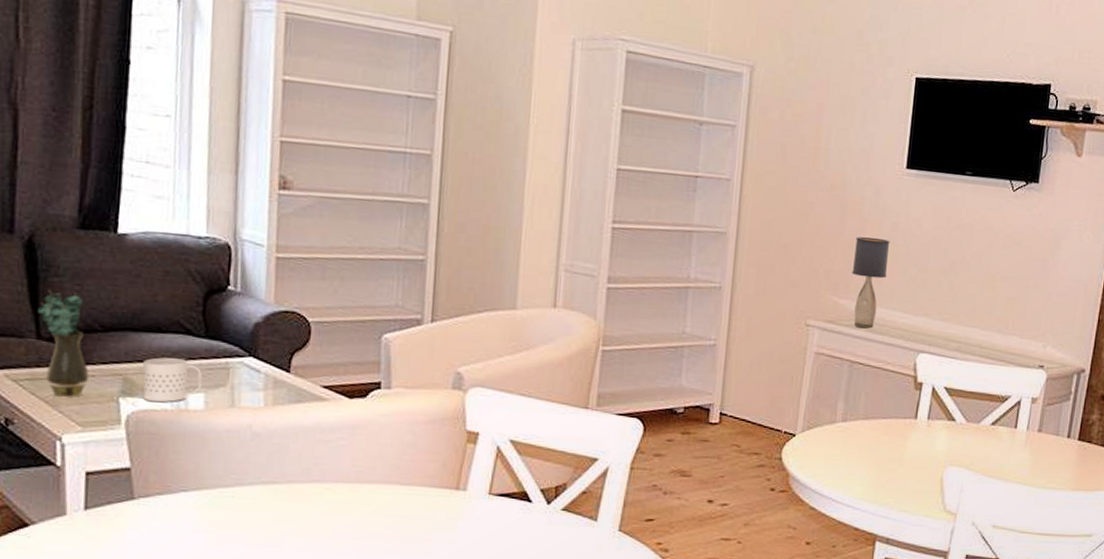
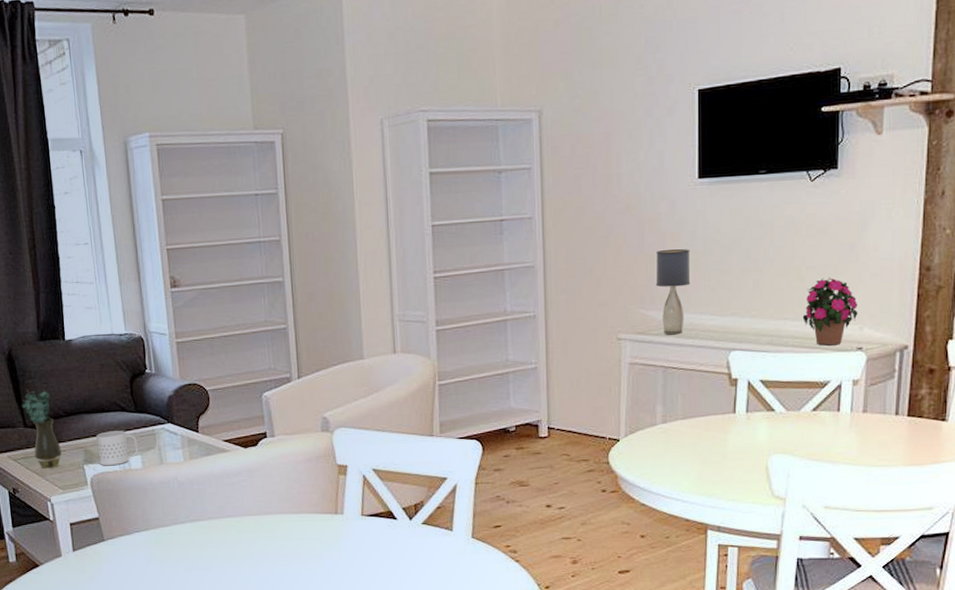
potted flower: none [991,290,1044,360] -> present [802,277,858,346]

